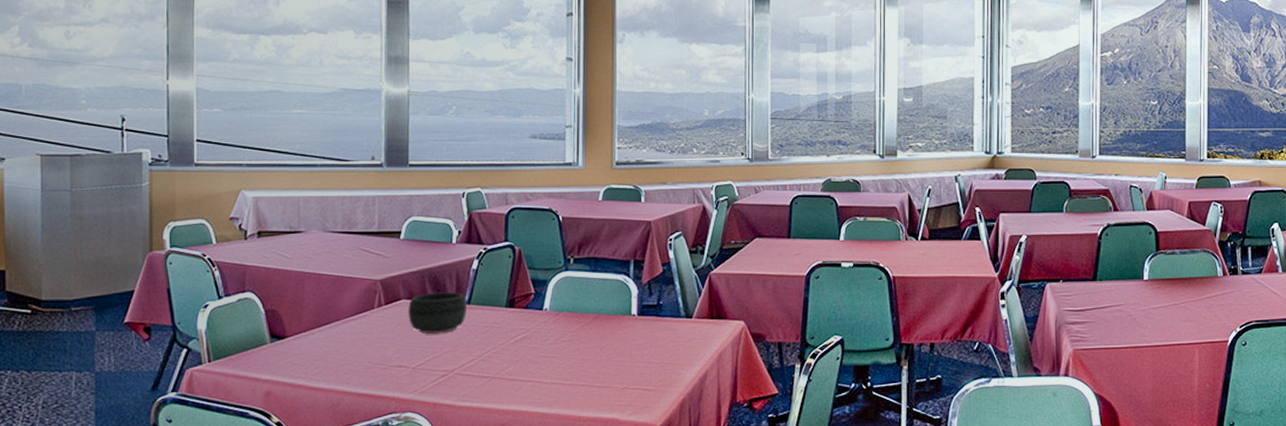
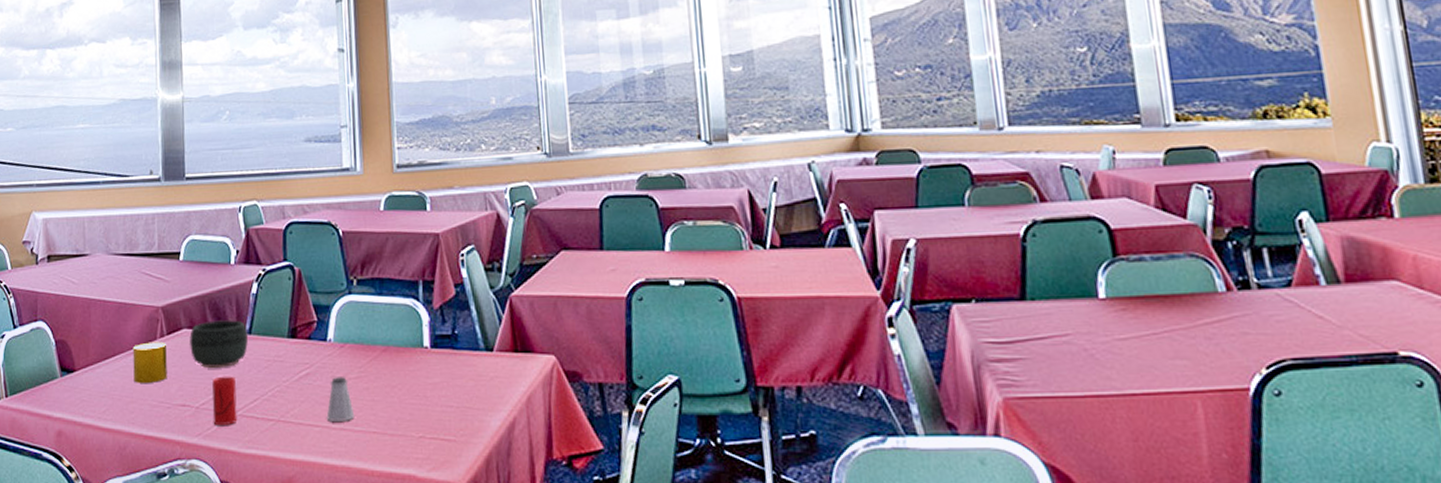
cup: none [348,311,385,347] -> present [132,341,167,383]
cup: none [429,340,454,383] -> present [212,376,237,425]
saltshaker: none [539,340,566,377] -> present [326,377,355,421]

